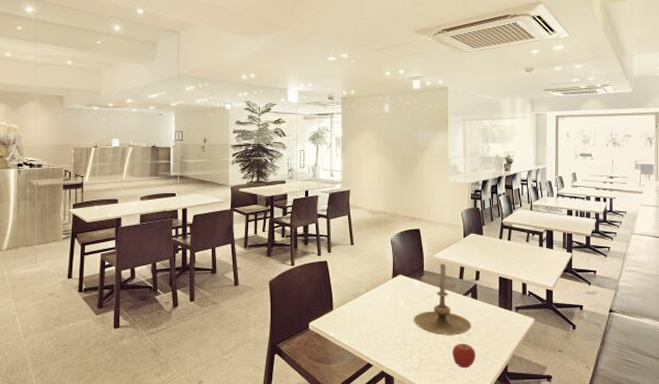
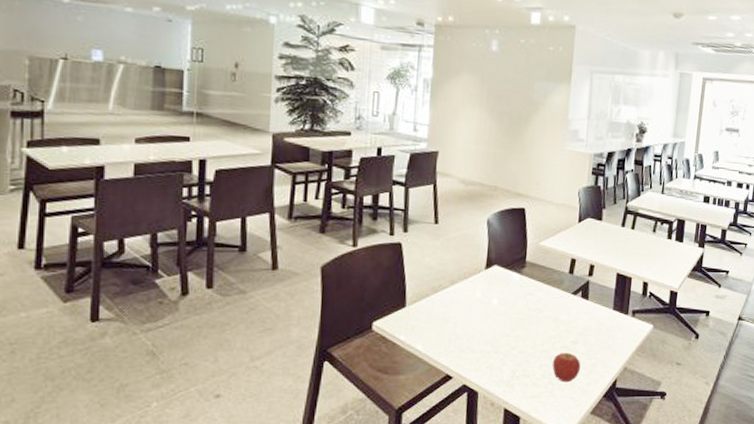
candle holder: present [414,264,472,335] -> none [508,254,579,343]

